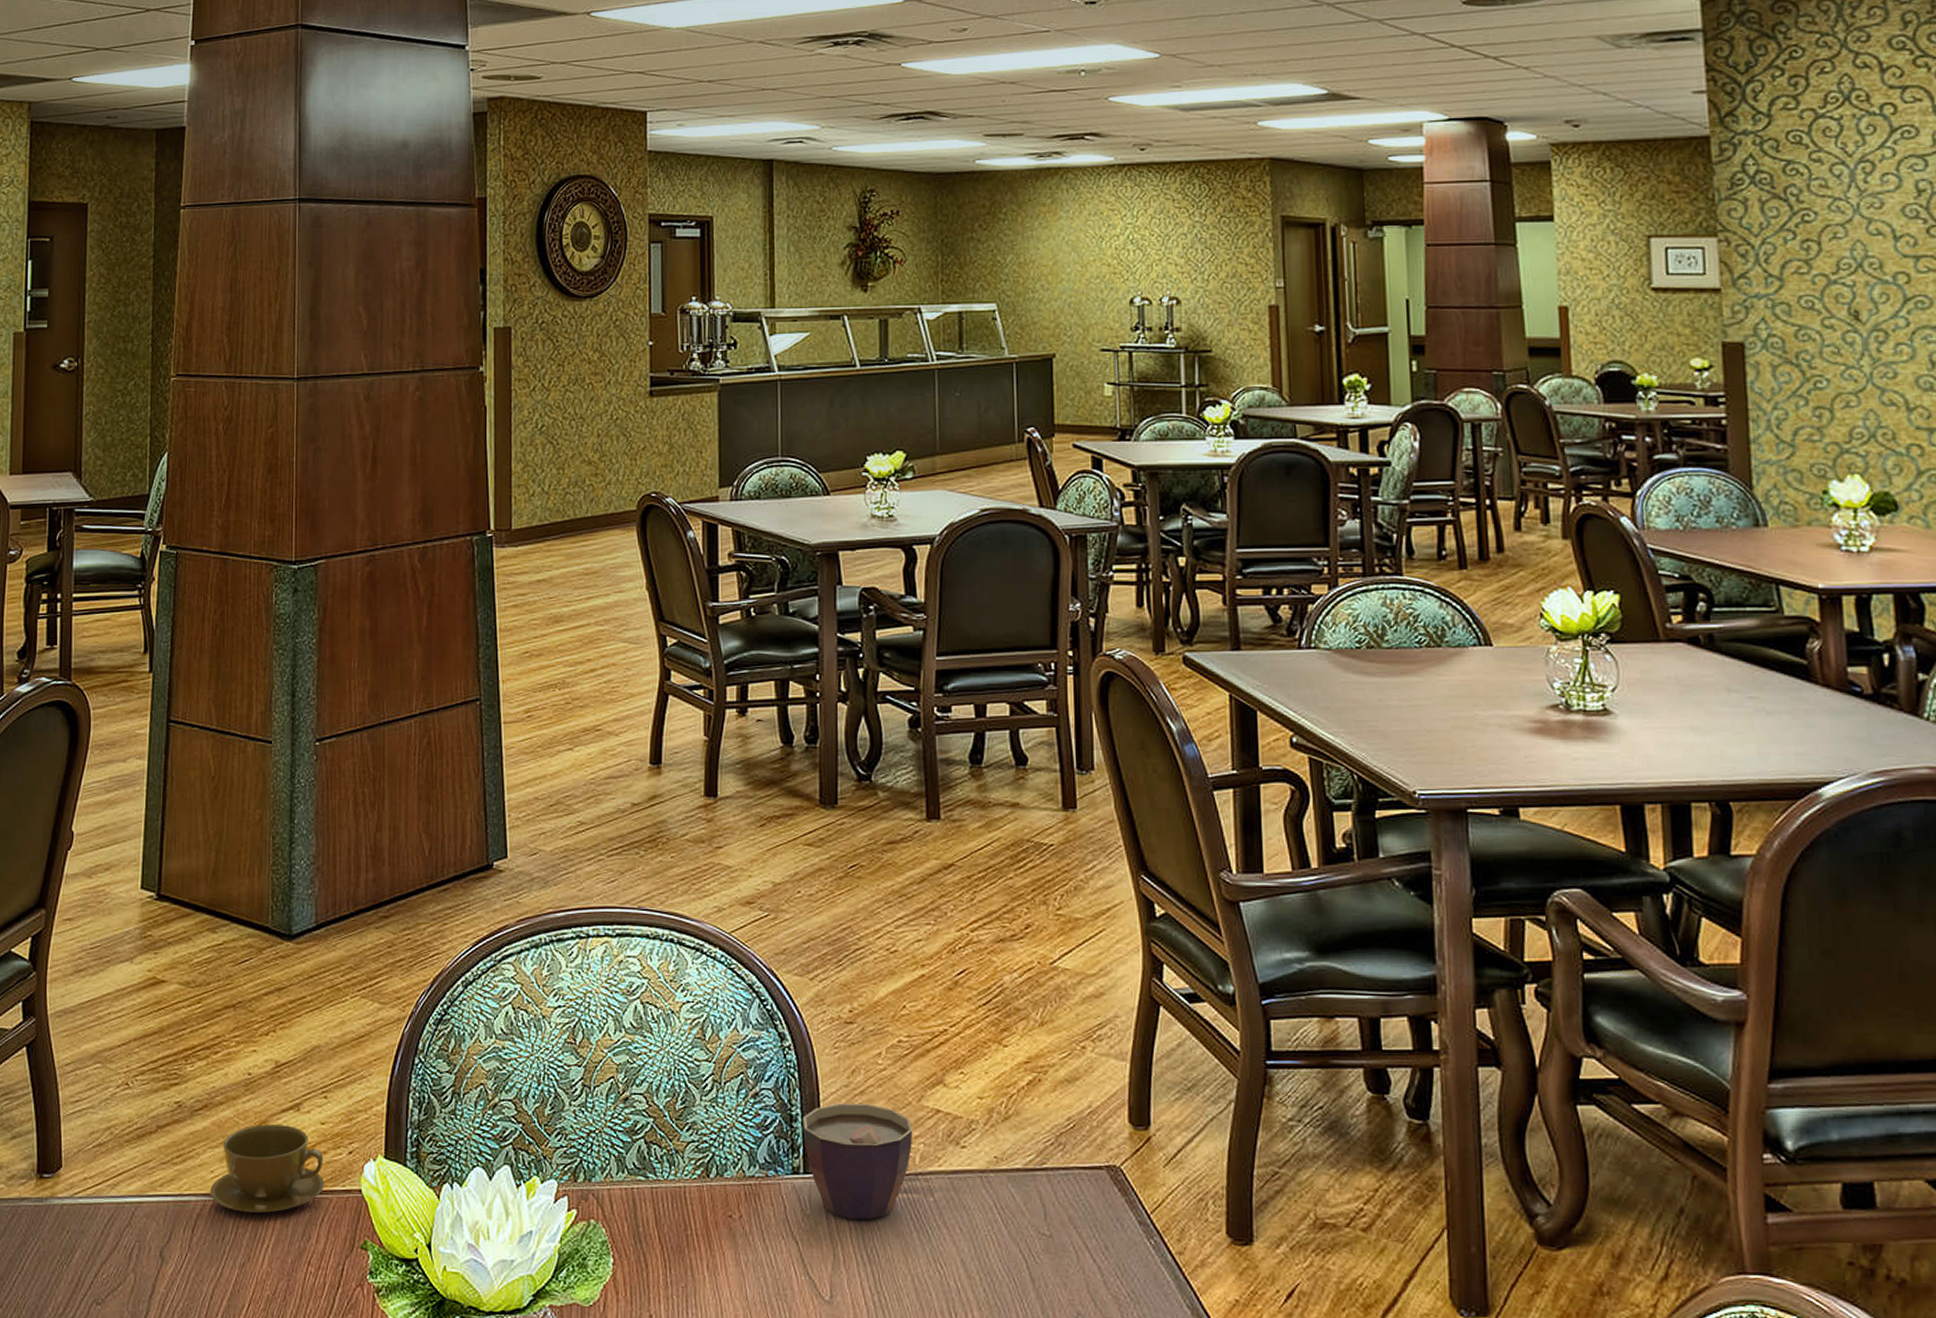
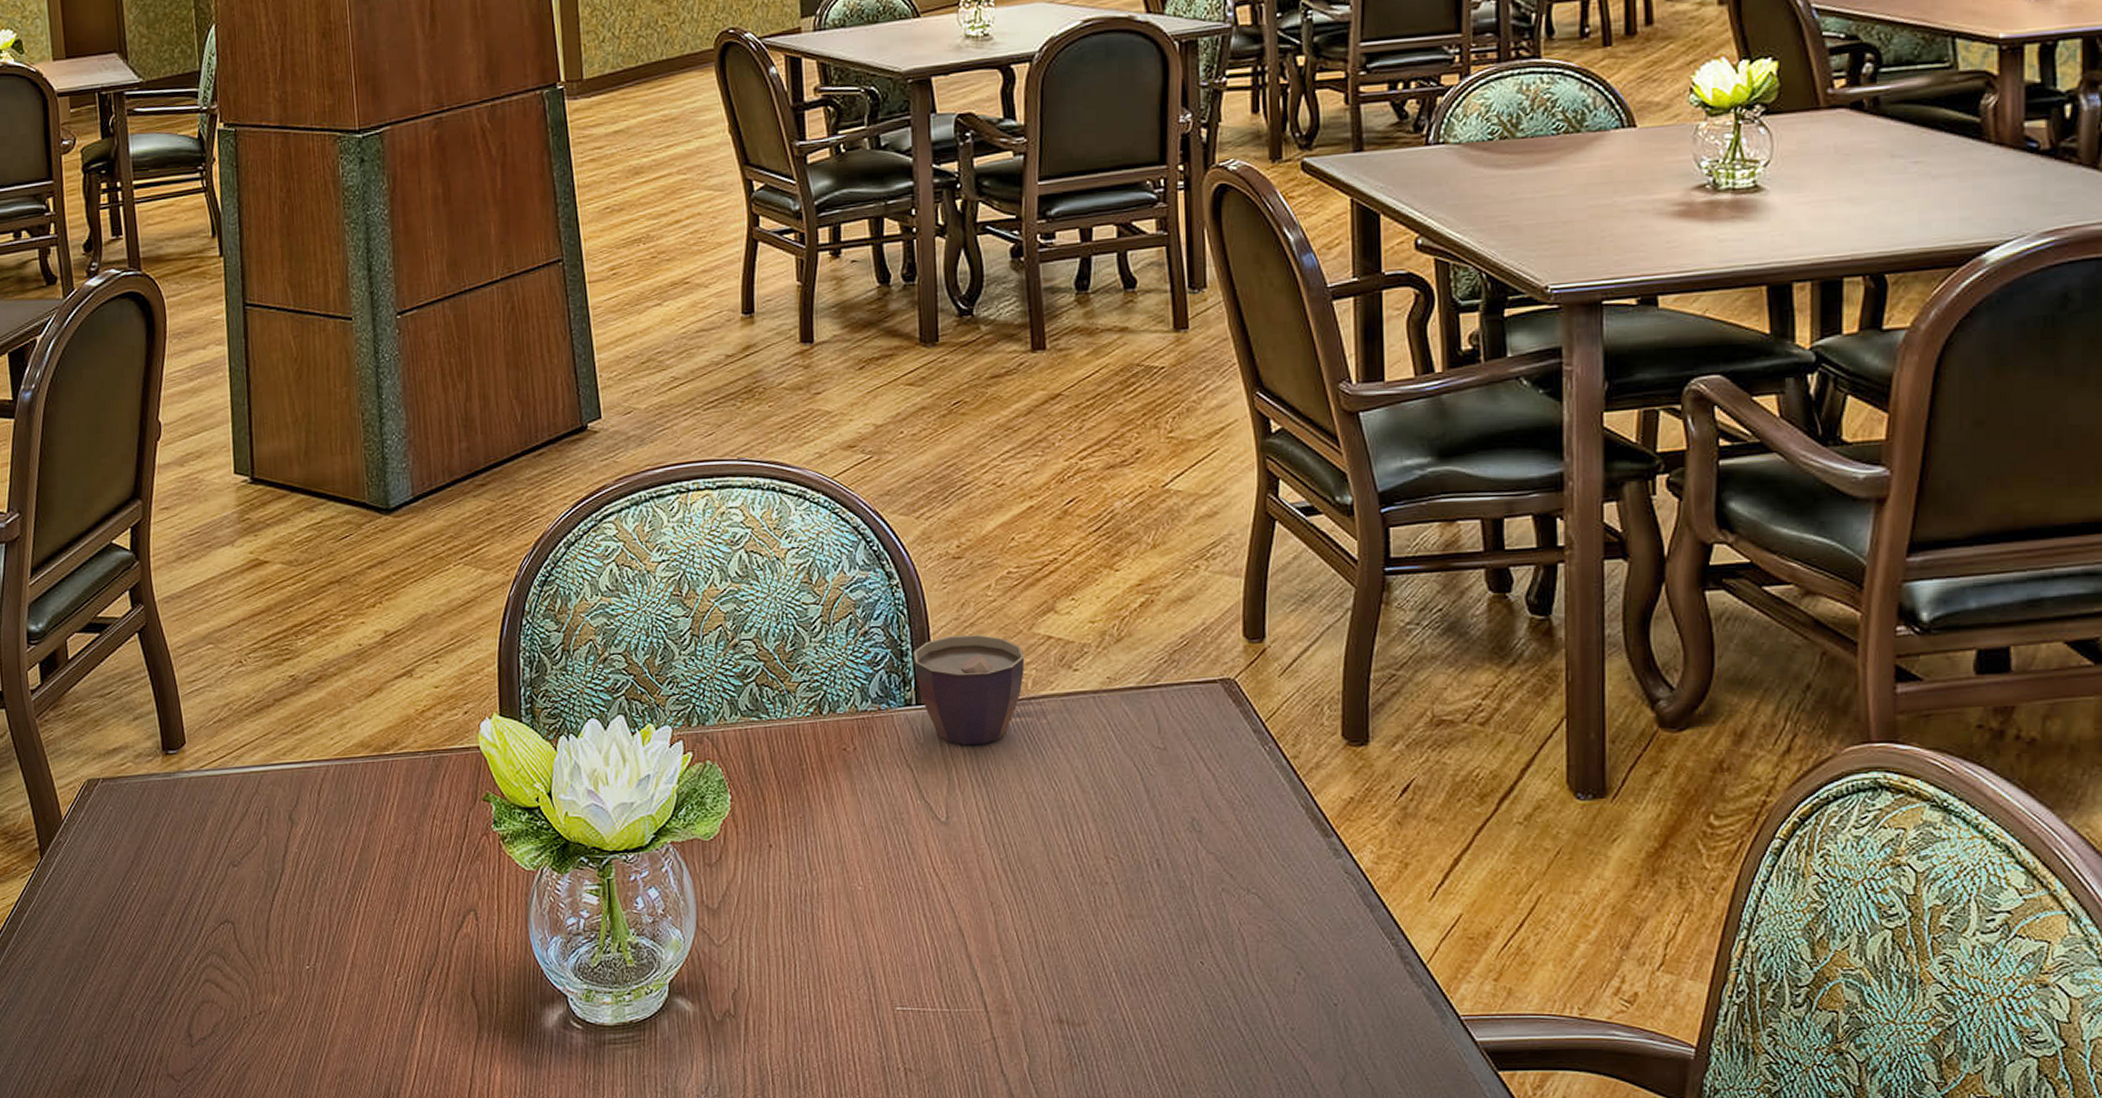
teacup: present [210,1124,325,1213] -> none [332,690,444,774]

